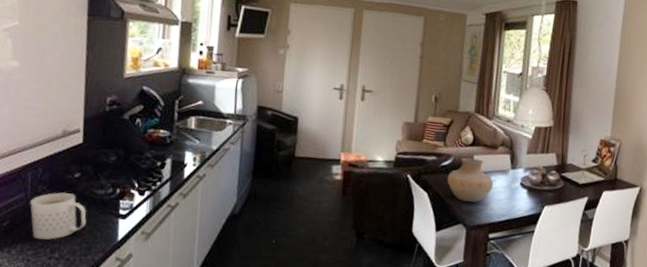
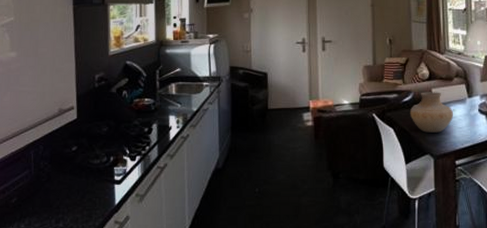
mug: present [30,192,87,240] -> none [34,166,86,212]

